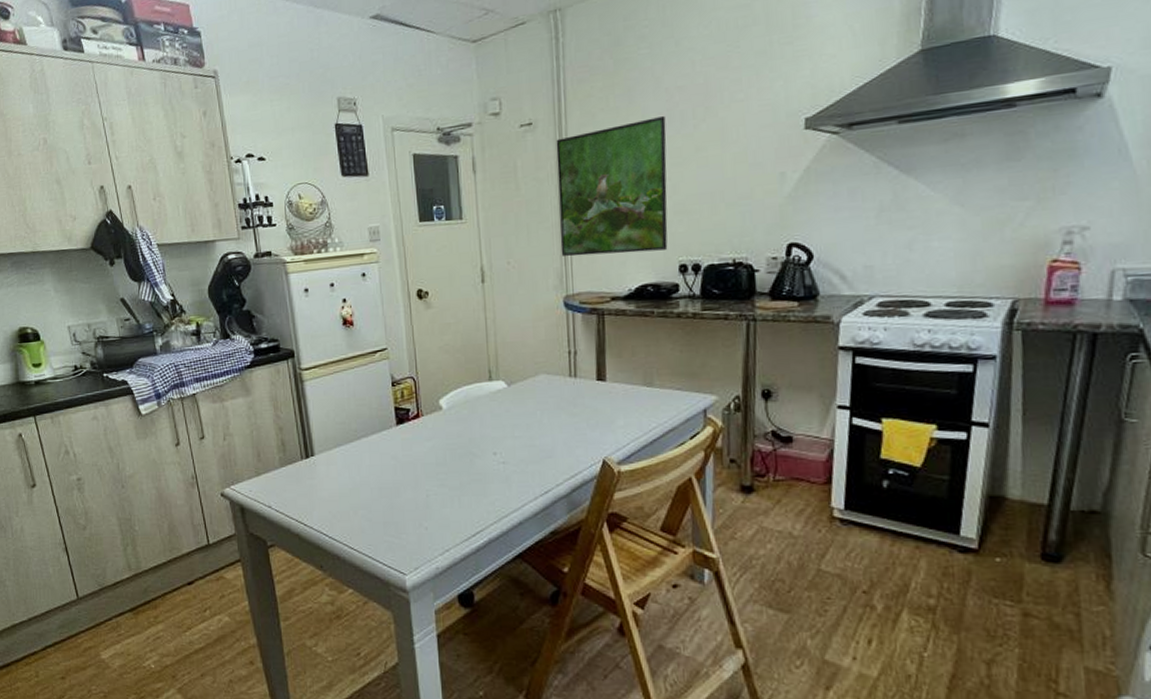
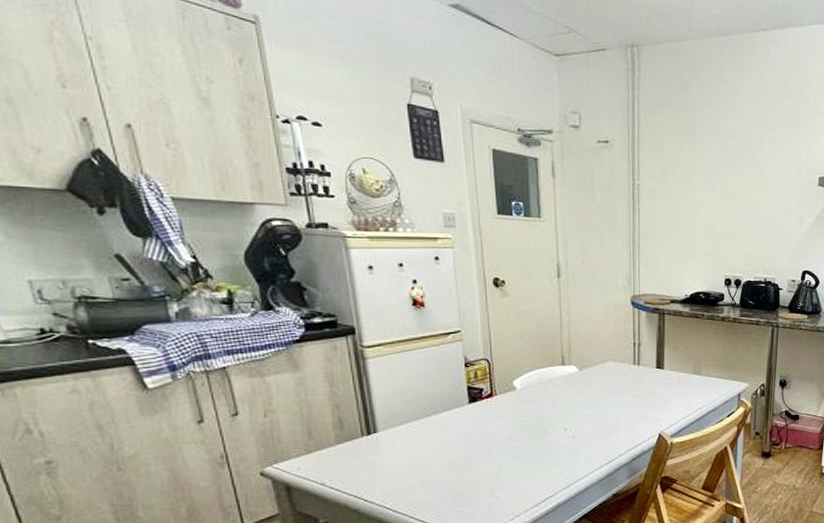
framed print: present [556,115,668,257] -> none [629,155,720,265]

